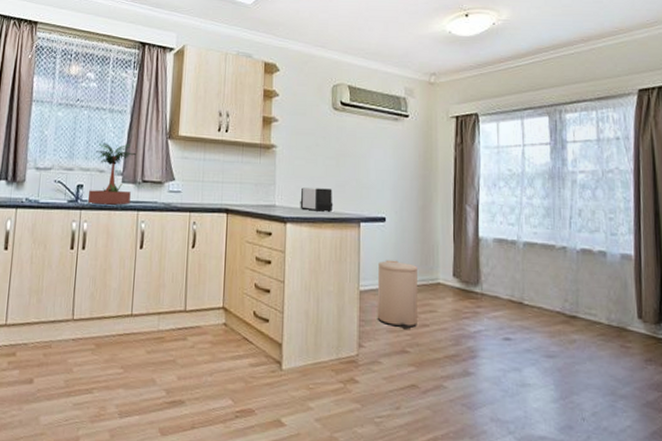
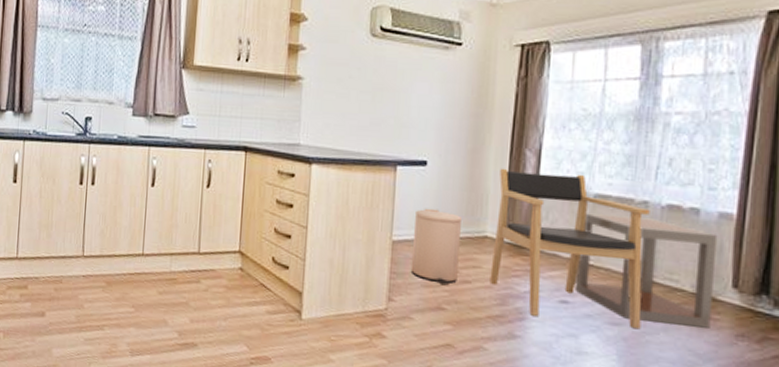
potted plant: present [88,142,136,205] -> none [97,72,147,140]
toaster: present [300,187,333,213] -> none [327,125,367,154]
armchair: none [444,222,571,360] -> present [489,168,650,330]
side table: none [515,259,625,355] -> present [575,213,718,328]

